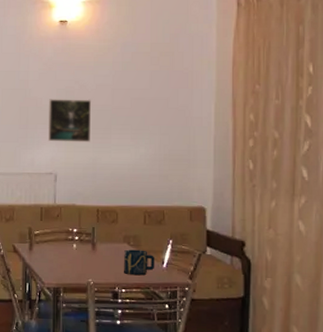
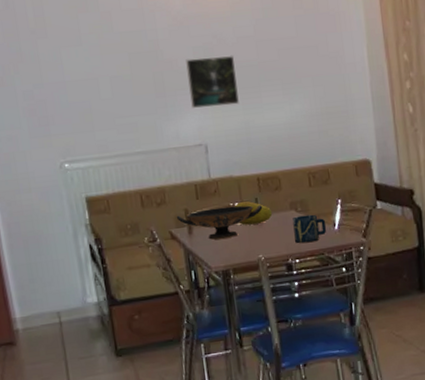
decorative bowl: none [20,230,98,259] -> present [176,205,263,240]
fruit: none [72,229,106,251] -> present [234,201,273,225]

